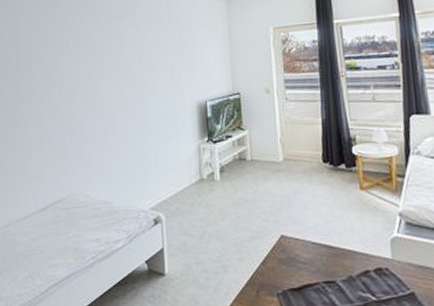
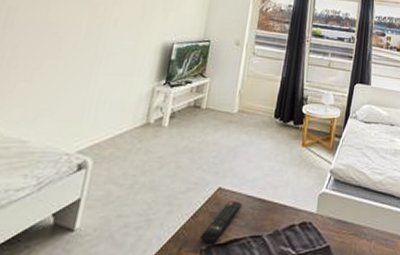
remote control: none [274,247,308,288] -> present [200,200,242,244]

